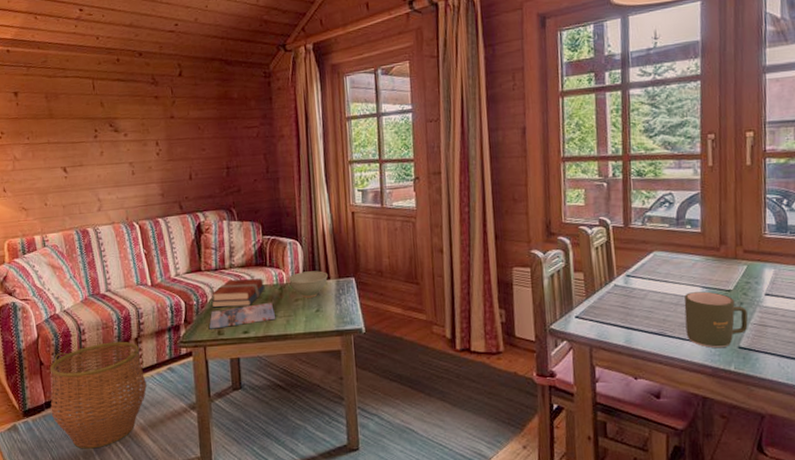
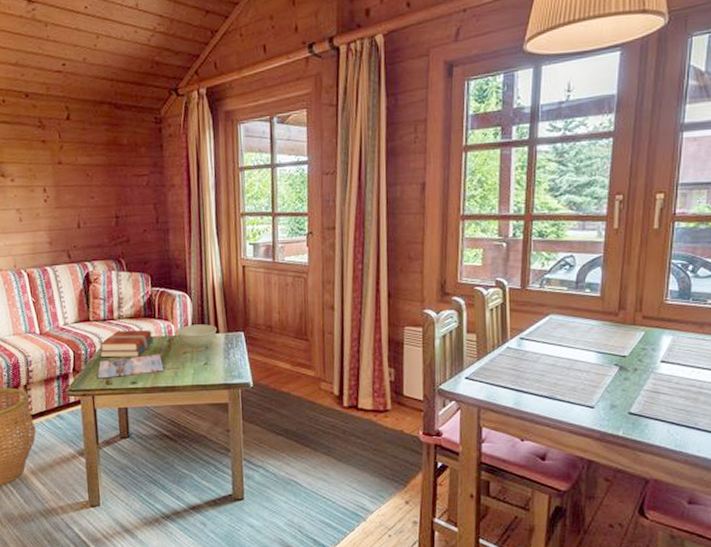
mug: present [684,291,748,349] -> none [577,356,641,414]

